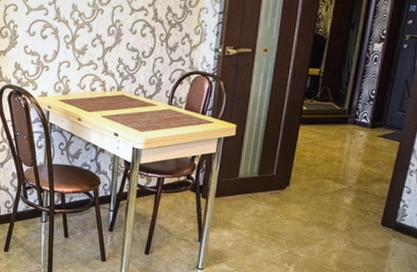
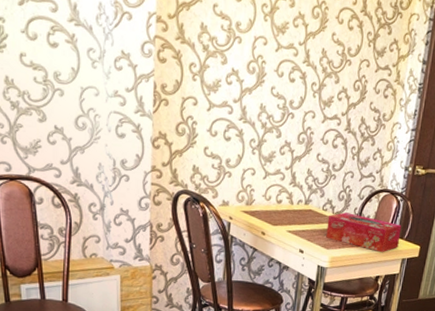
tissue box: none [139,96,215,133] -> present [326,212,402,253]

